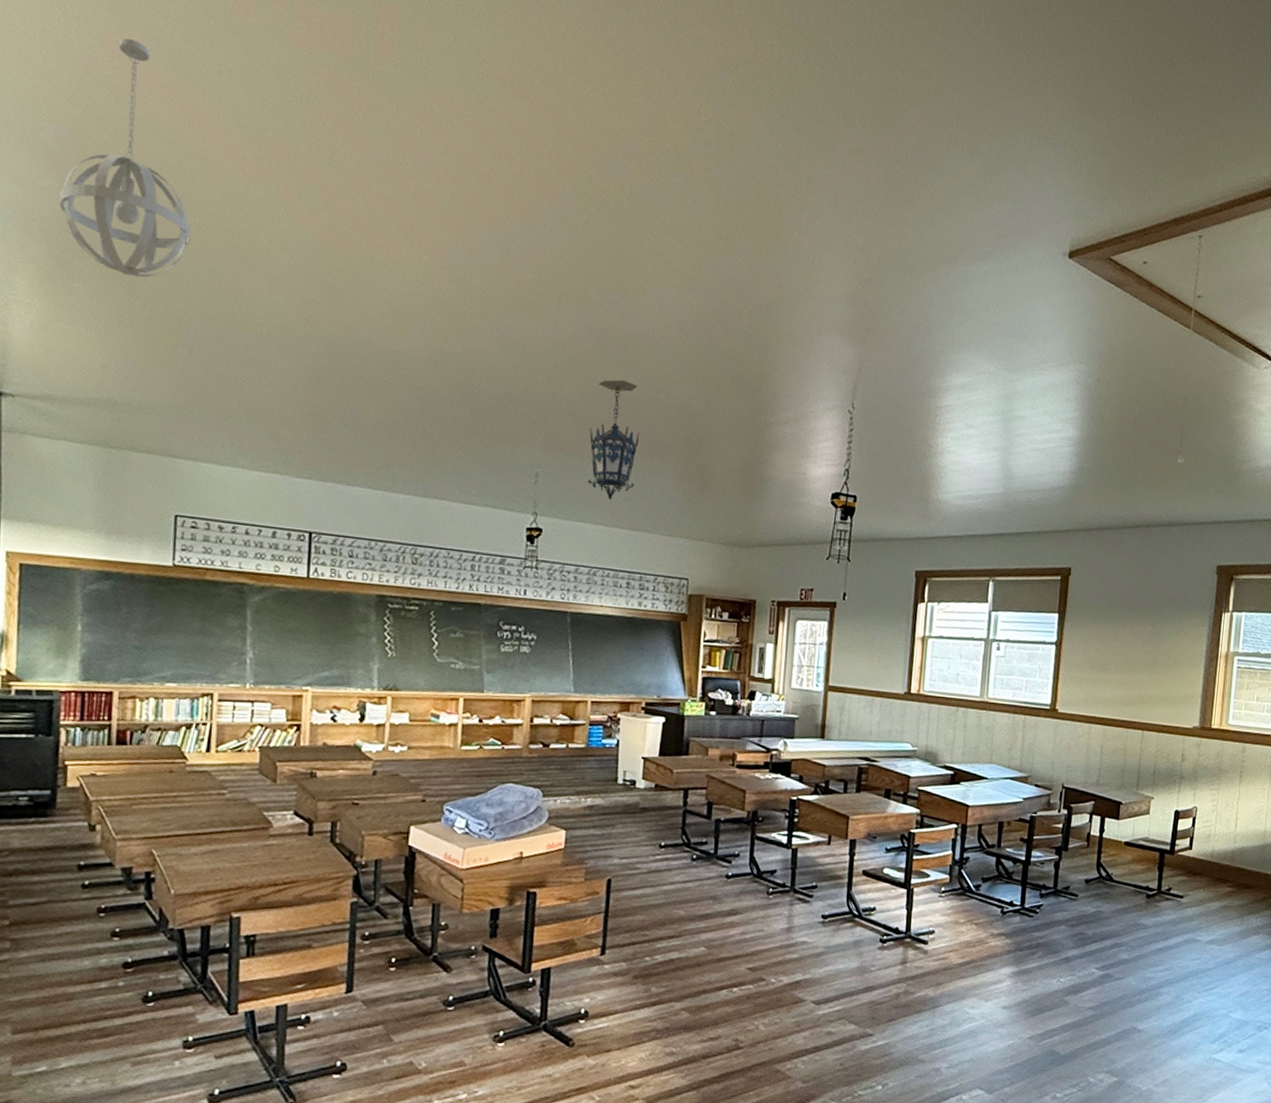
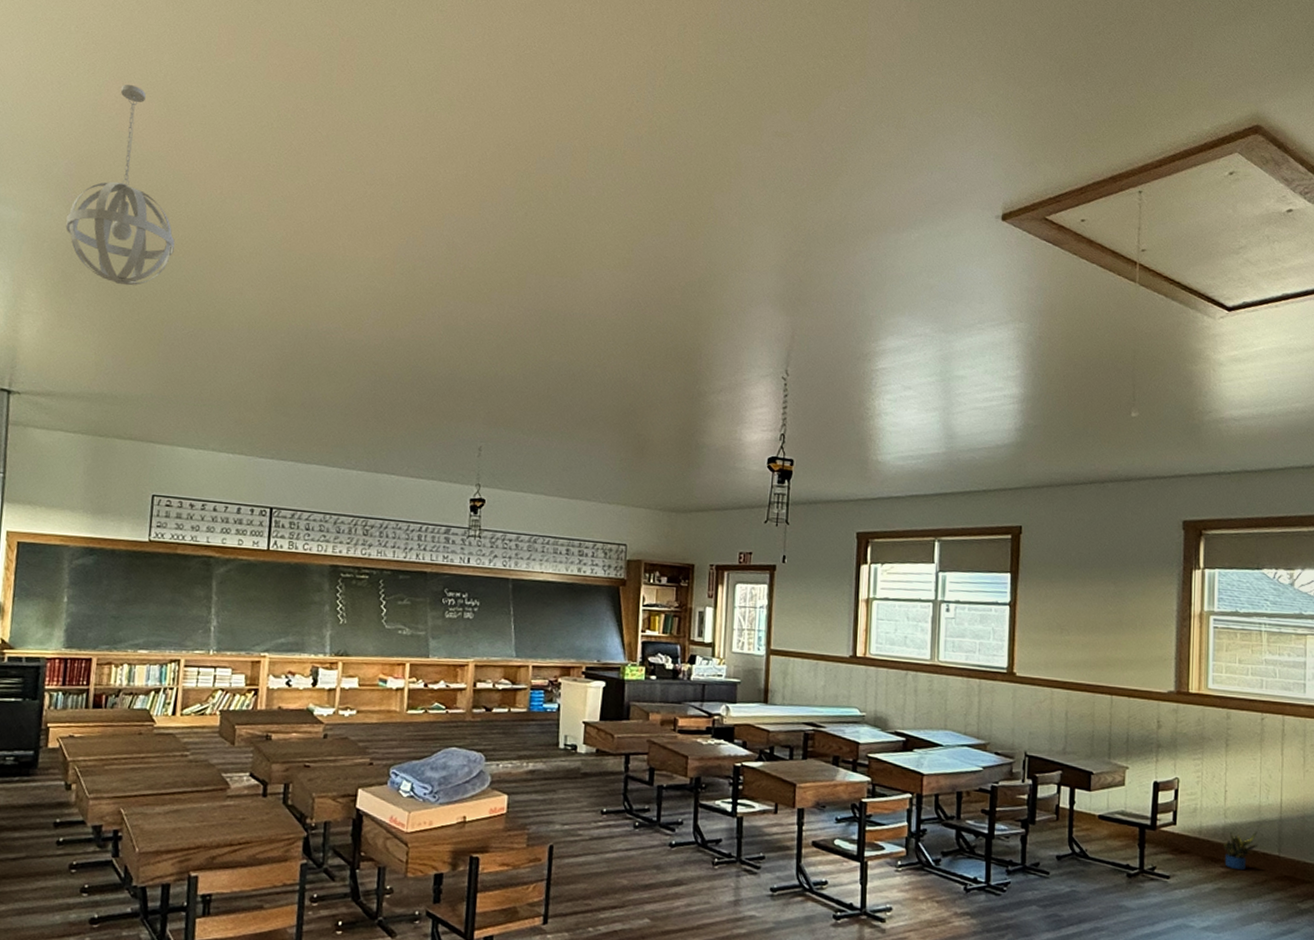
hanging lantern: present [588,379,640,500] -> none [529,357,578,471]
potted plant: none [1231,854,1261,890] -> present [1223,831,1259,871]

